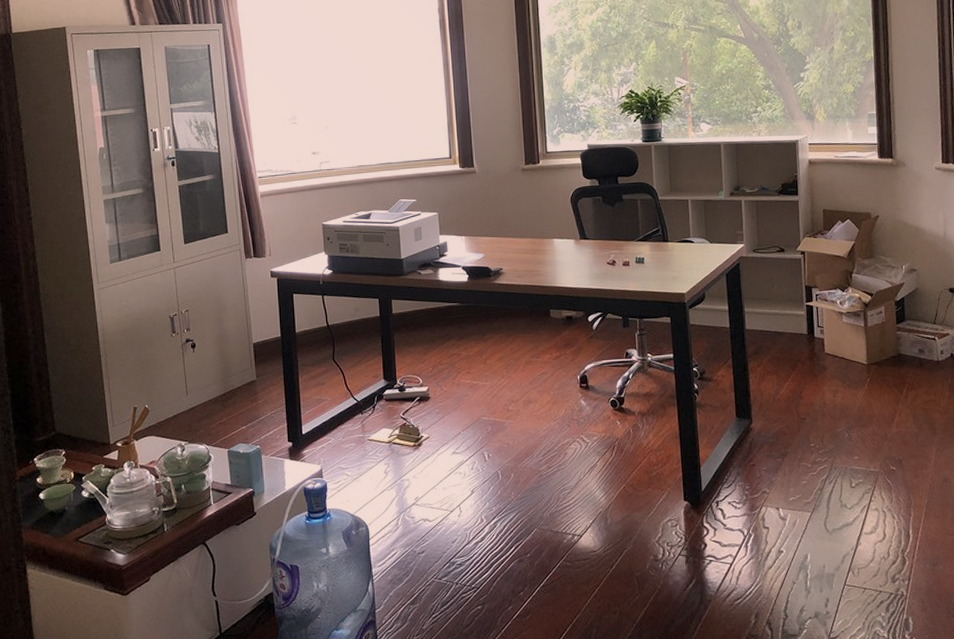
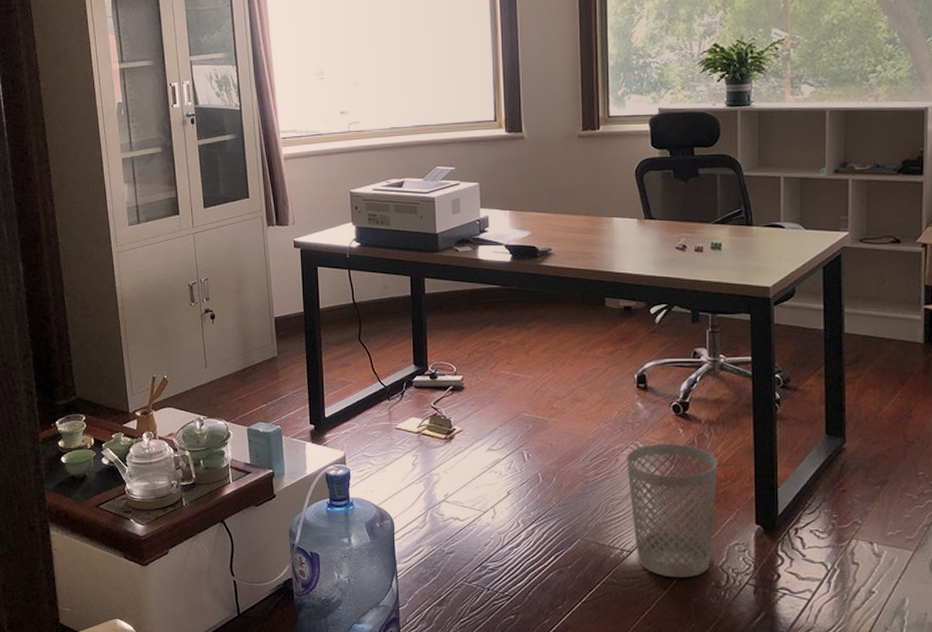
wastebasket: none [574,435,651,555] -> present [626,443,718,578]

